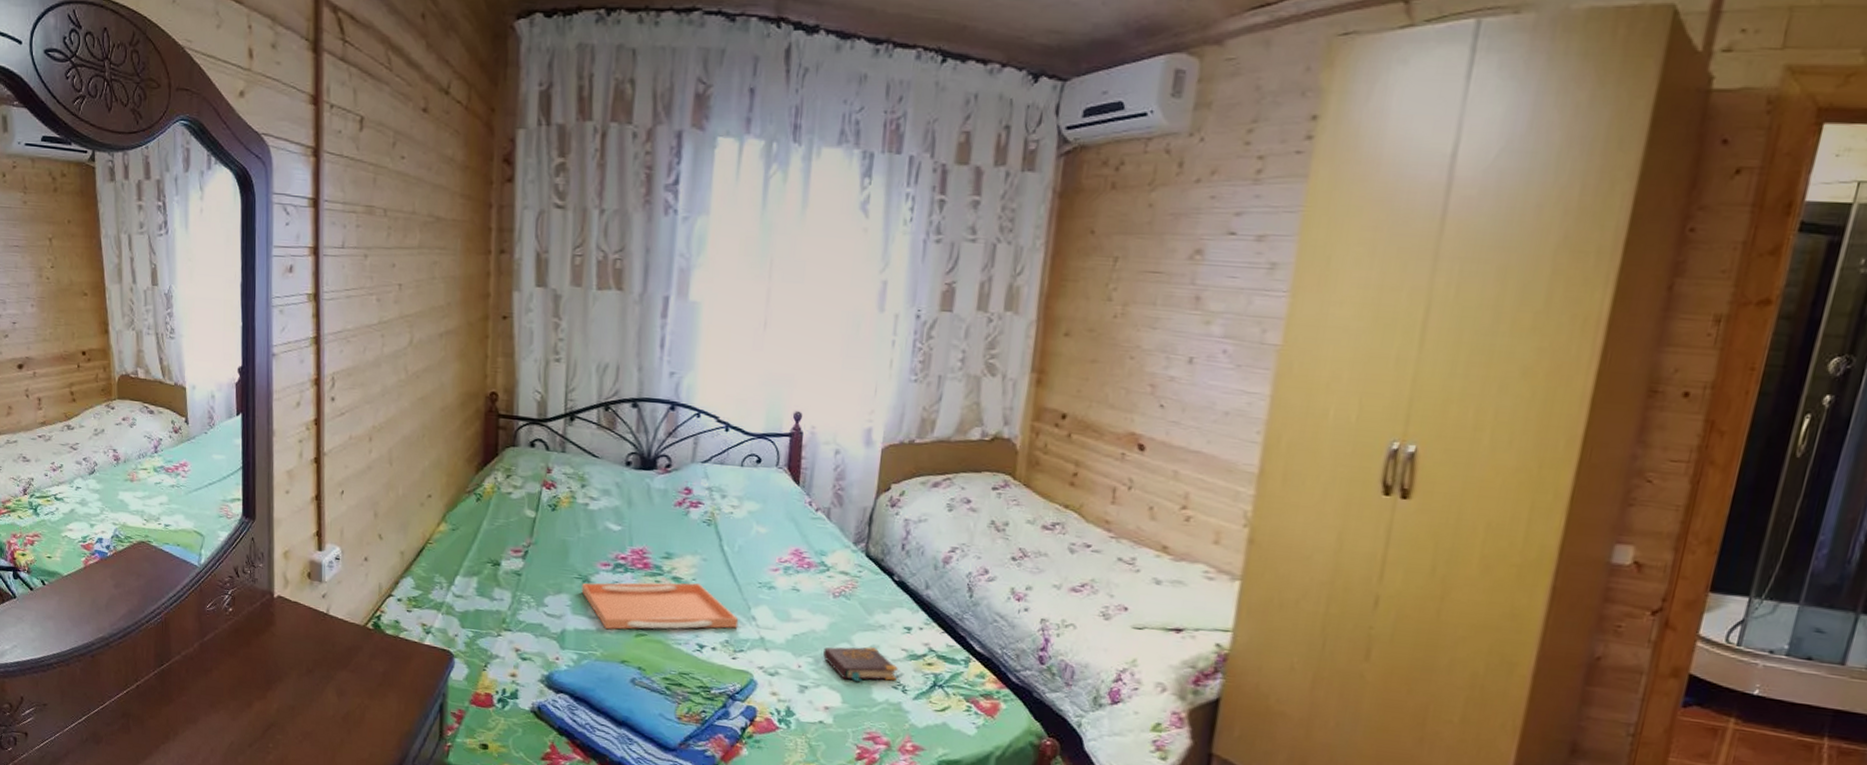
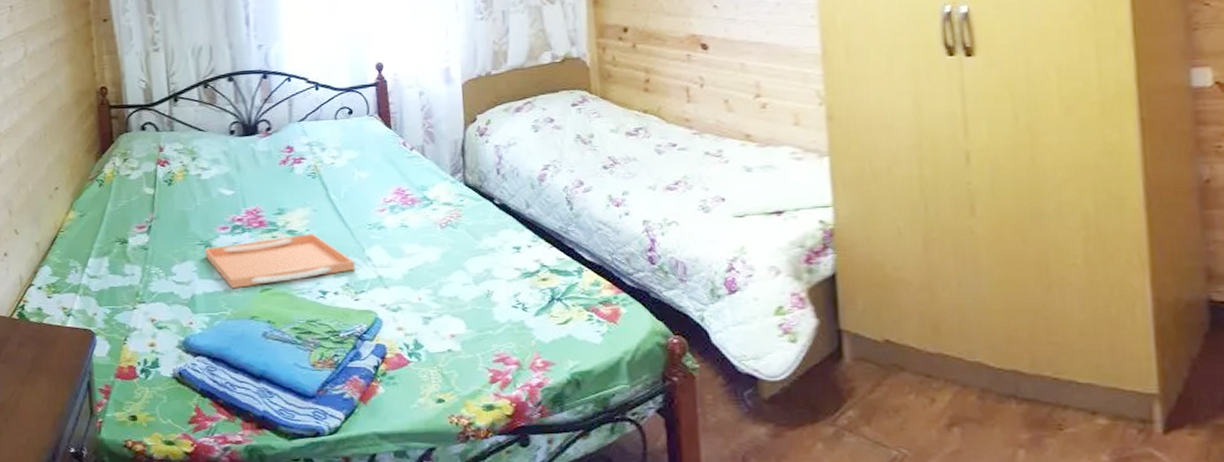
book: present [823,646,898,682] -> none [440,271,515,307]

